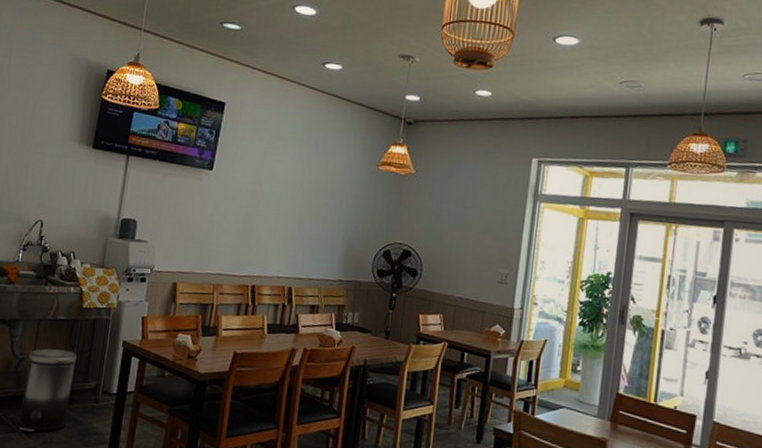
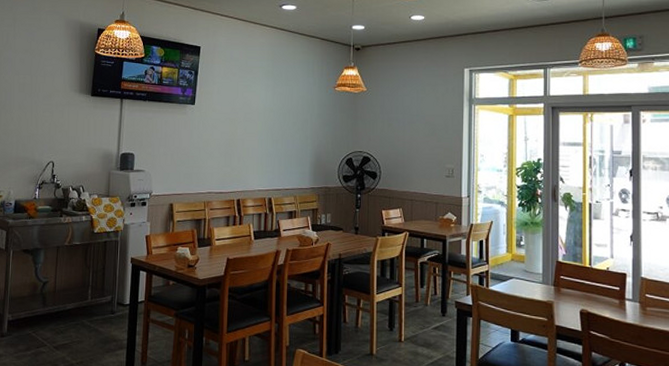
pedal bin: present [18,348,77,433] -> none [47,270,92,345]

